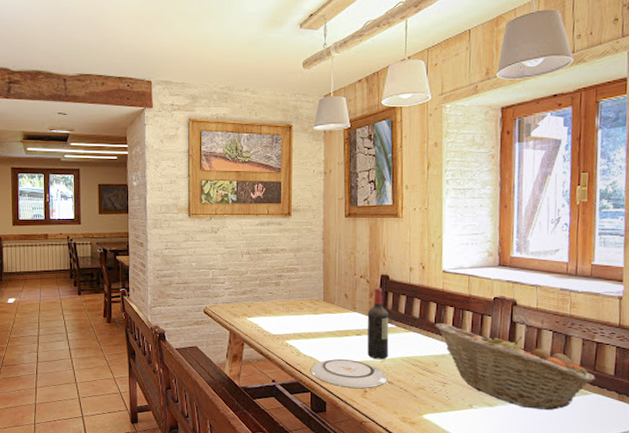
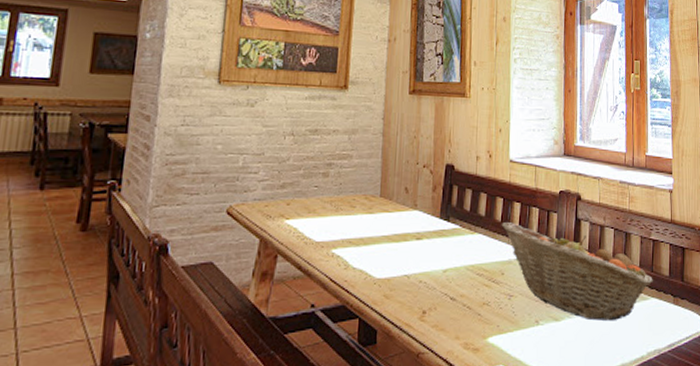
plate: present [311,358,388,388] -> none [361,270,450,309]
wine bottle: present [367,288,389,360] -> none [428,180,453,270]

